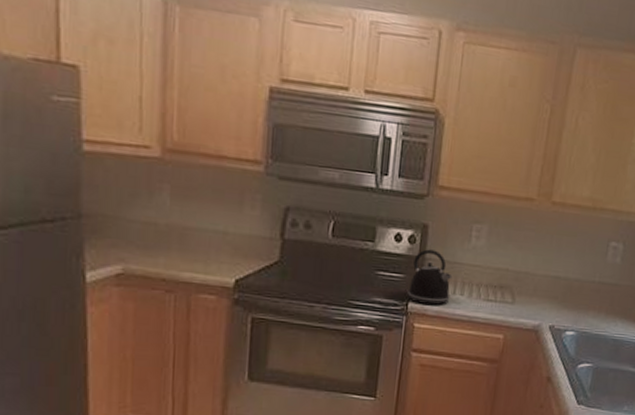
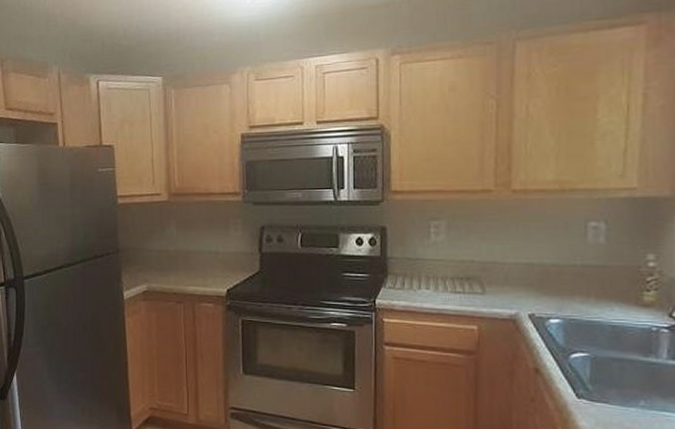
kettle: present [407,249,452,305] -> none [374,249,416,300]

